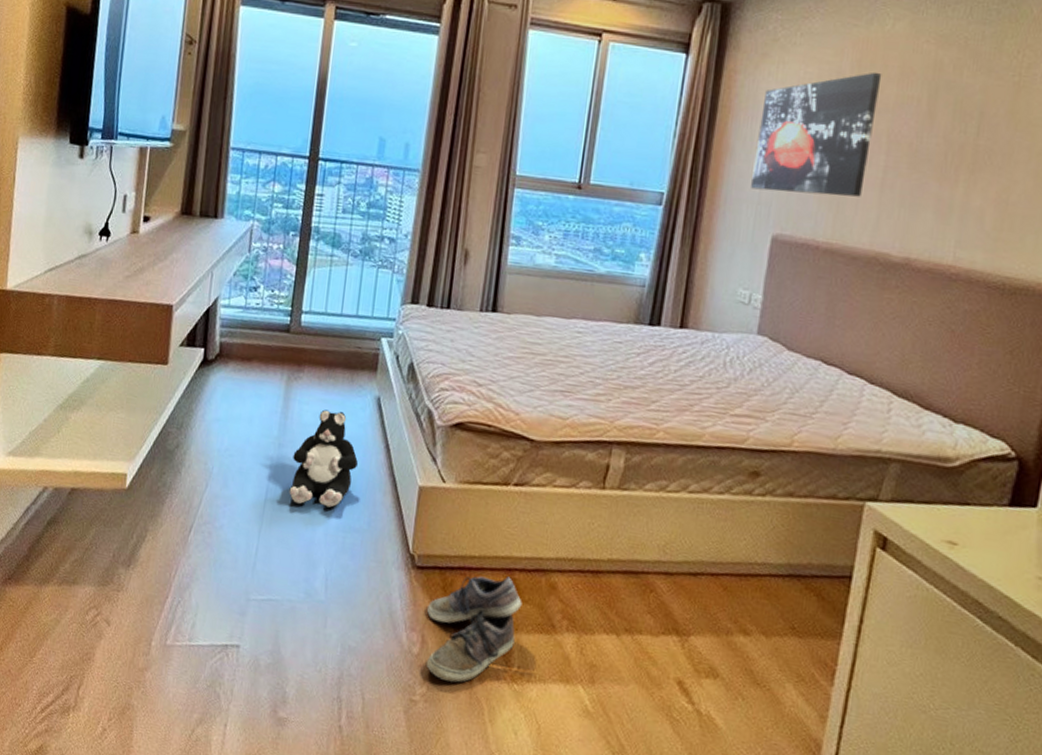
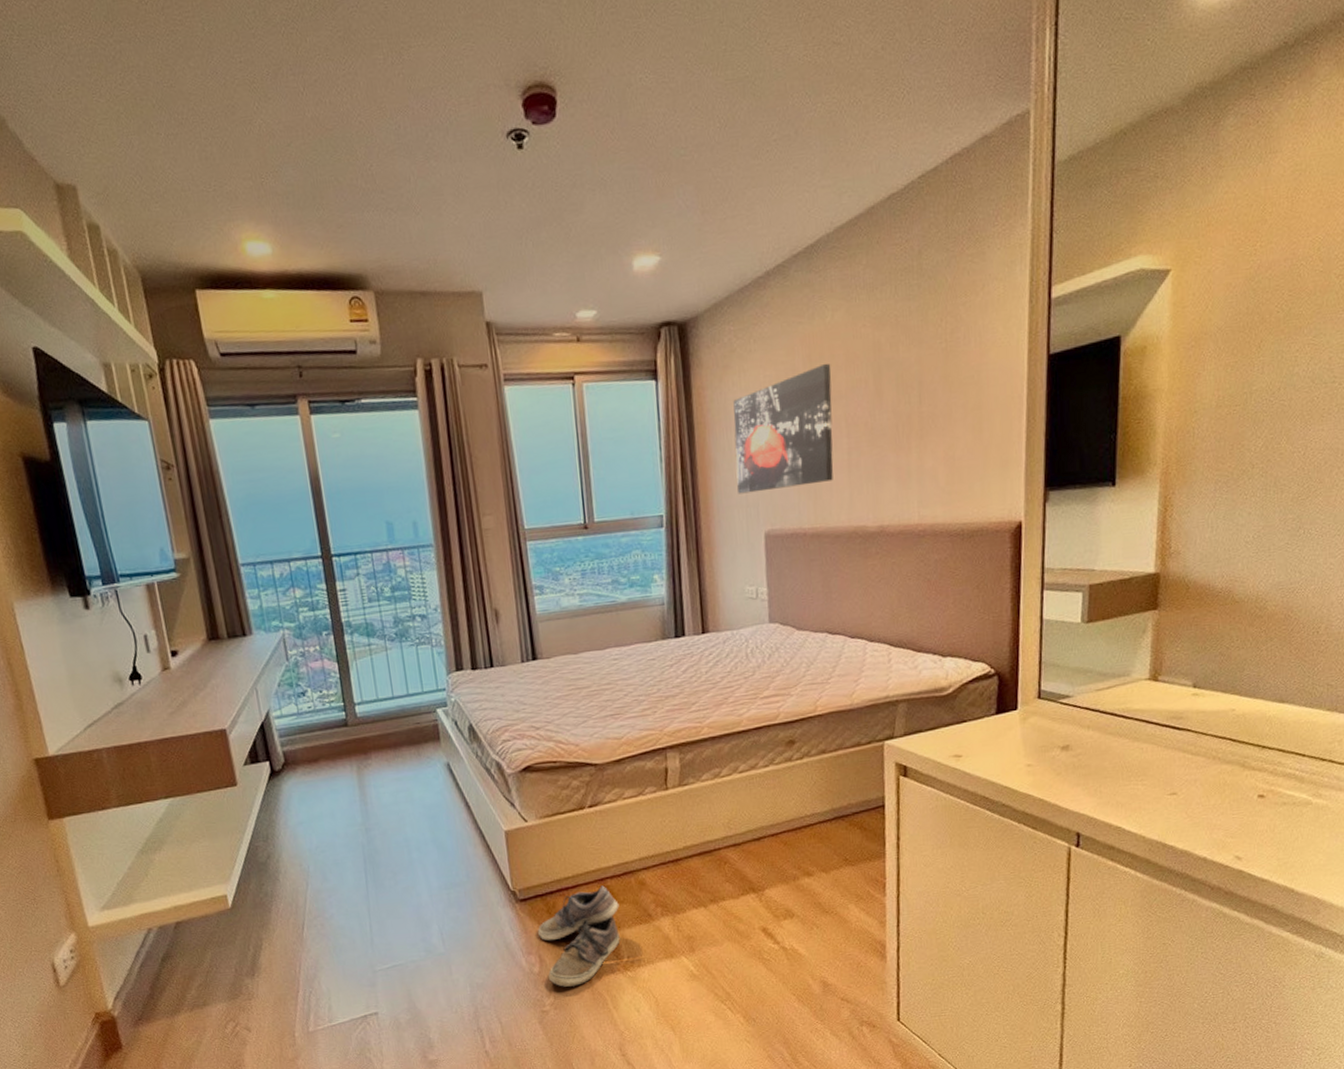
plush toy: present [289,409,359,508] -> none [381,785,445,877]

